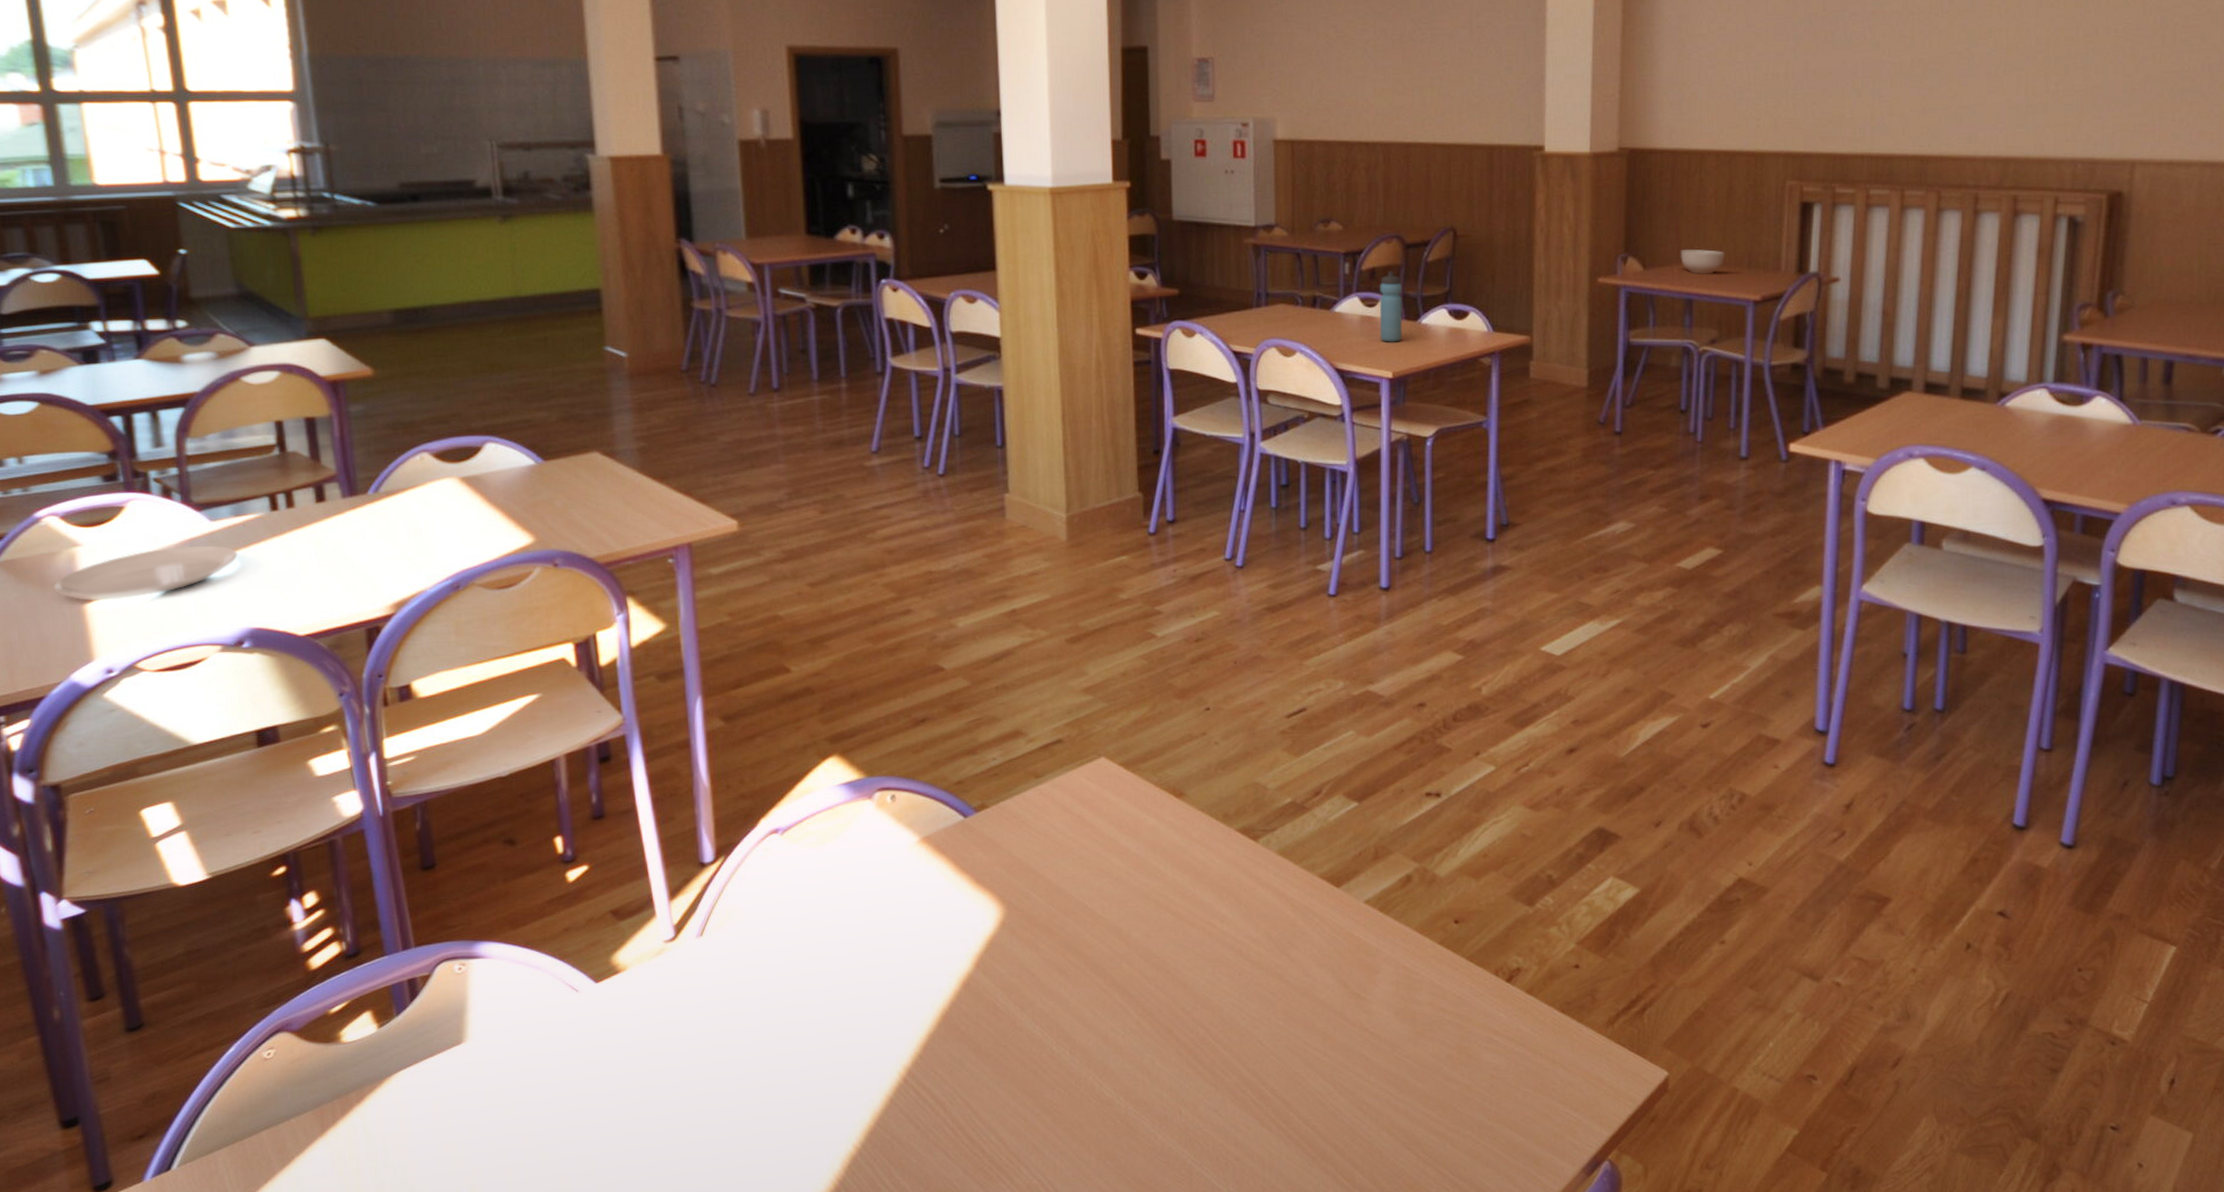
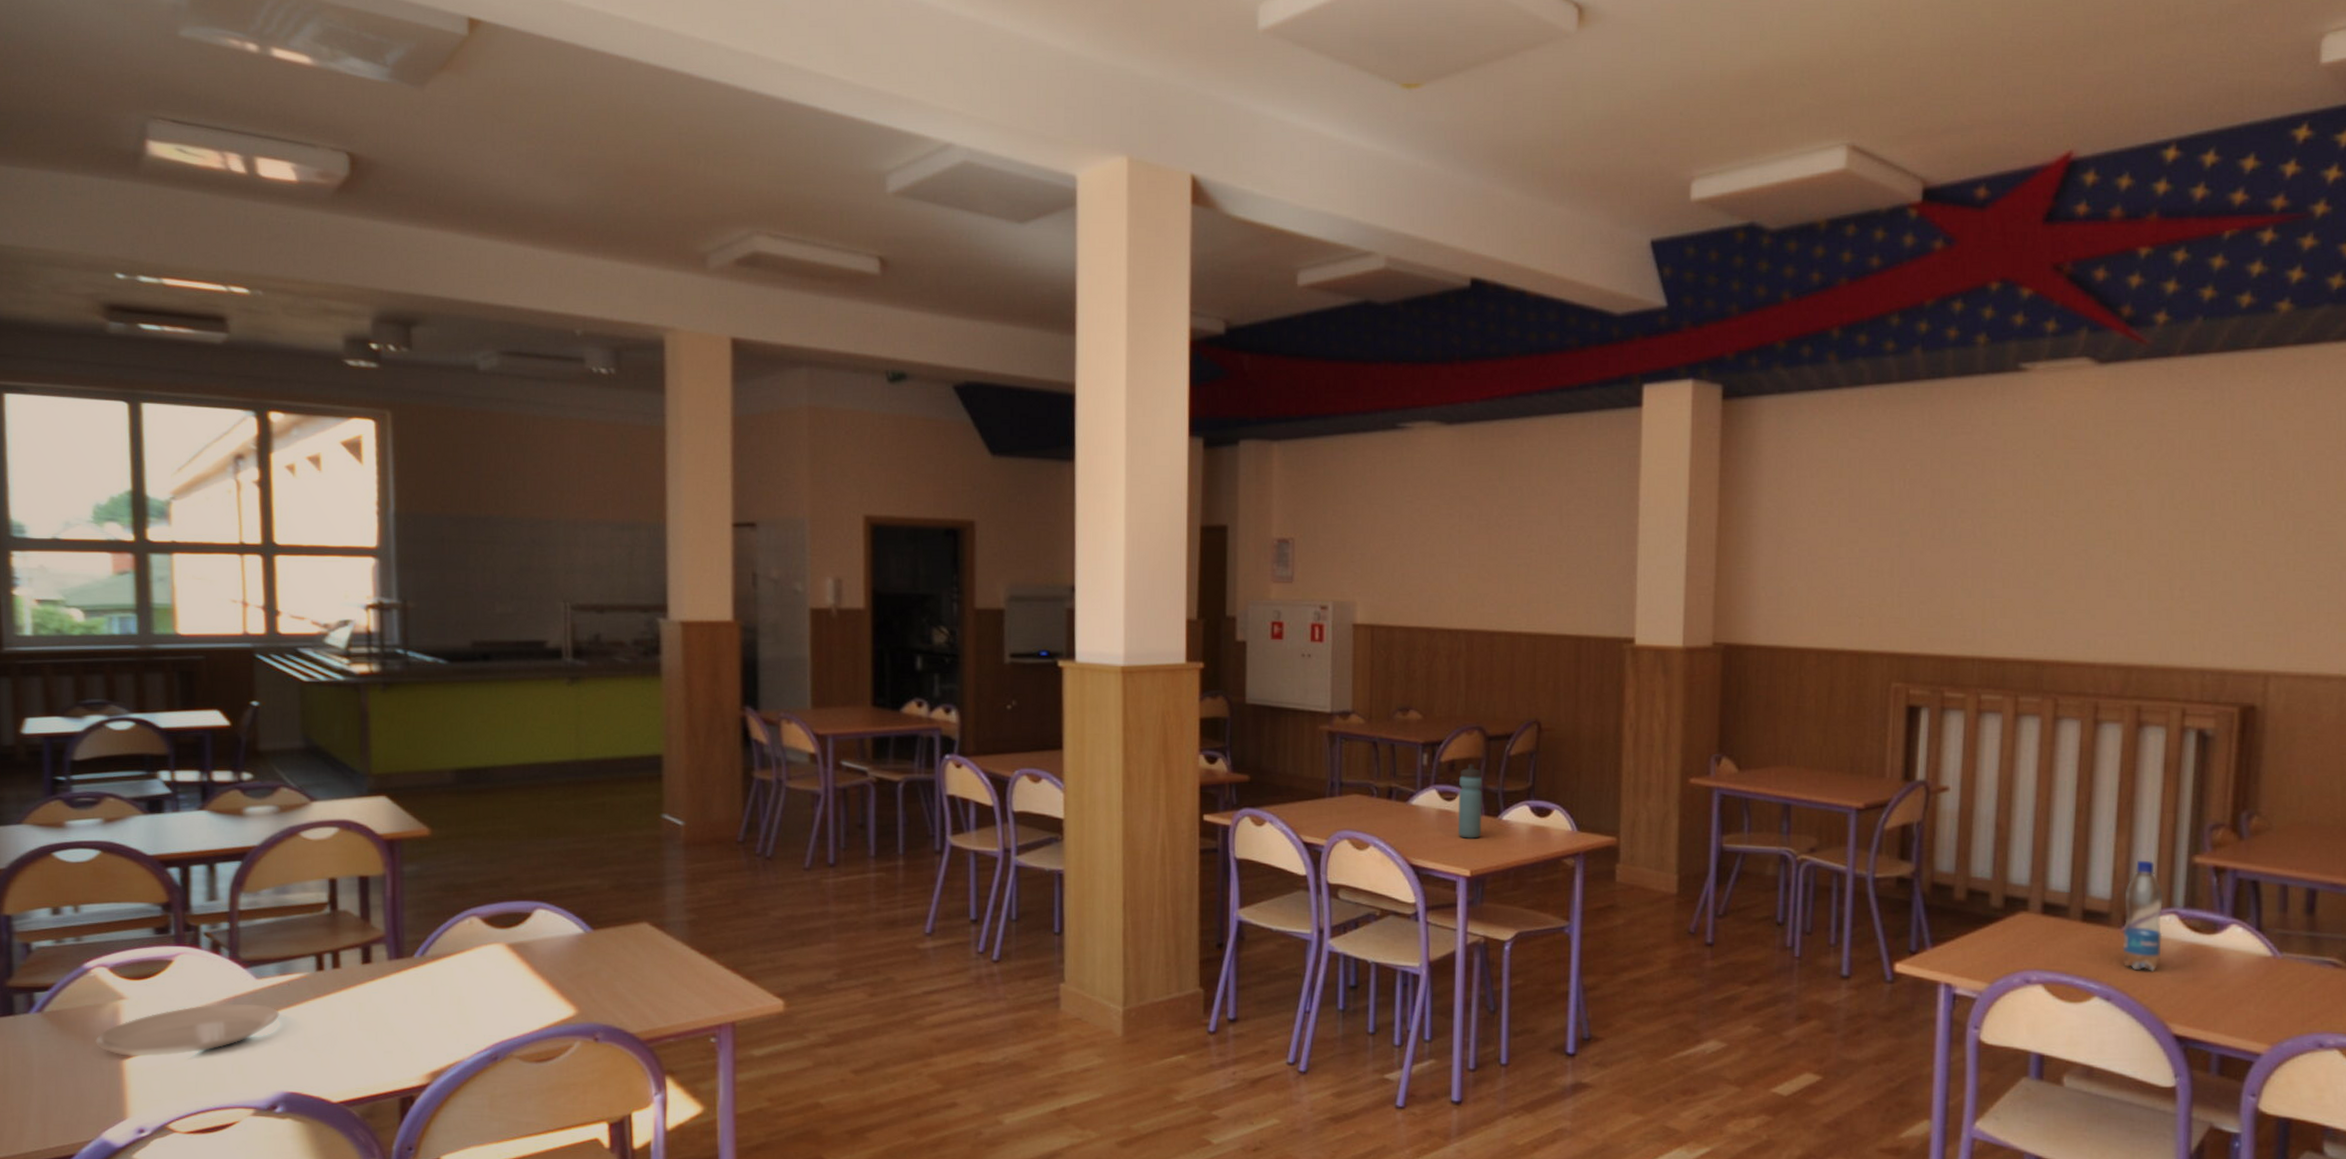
bowl: present [1680,248,1725,274] -> none [1778,750,1826,778]
bottle: none [1997,339,2036,442] -> present [2122,860,2164,971]

